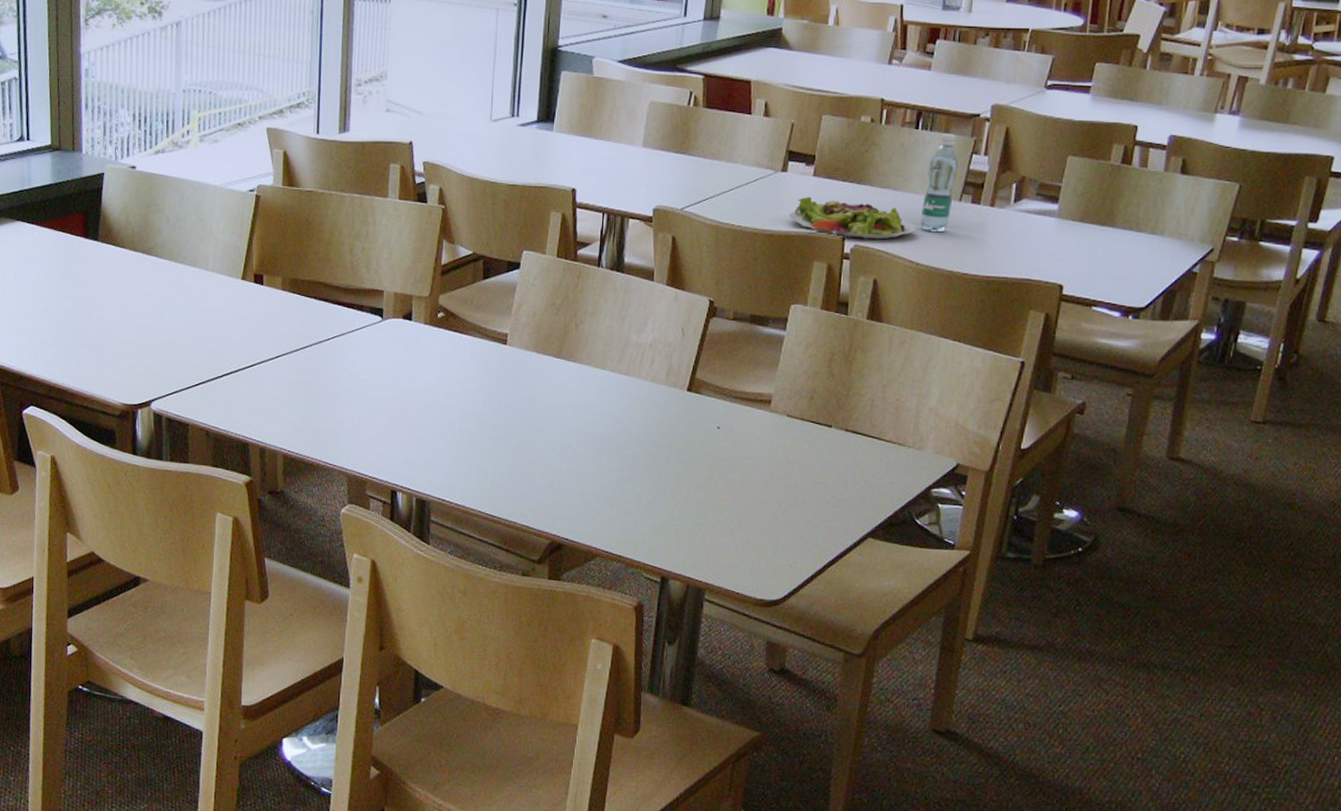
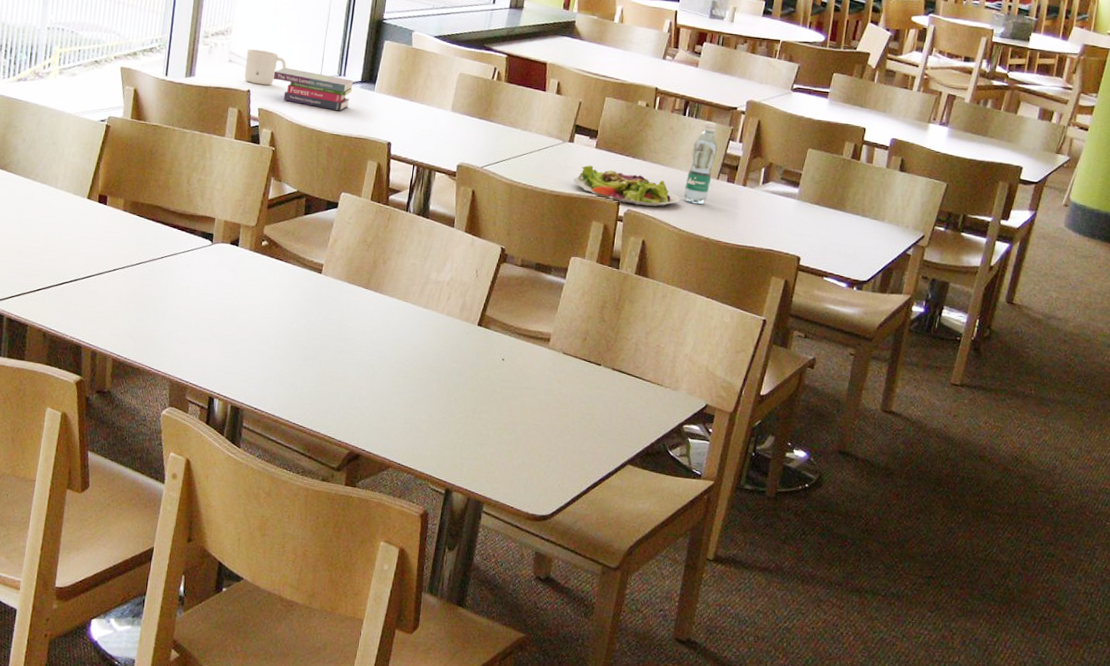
mug: none [404,95,452,135] -> present [244,49,287,86]
books: none [437,113,529,158] -> present [273,67,354,112]

